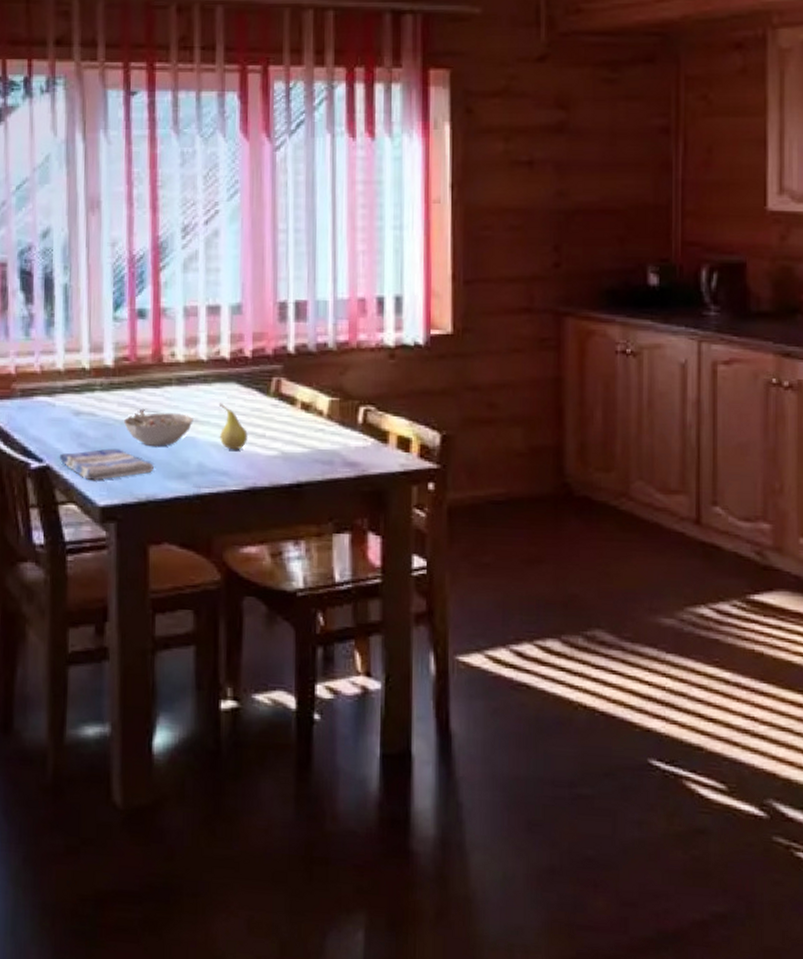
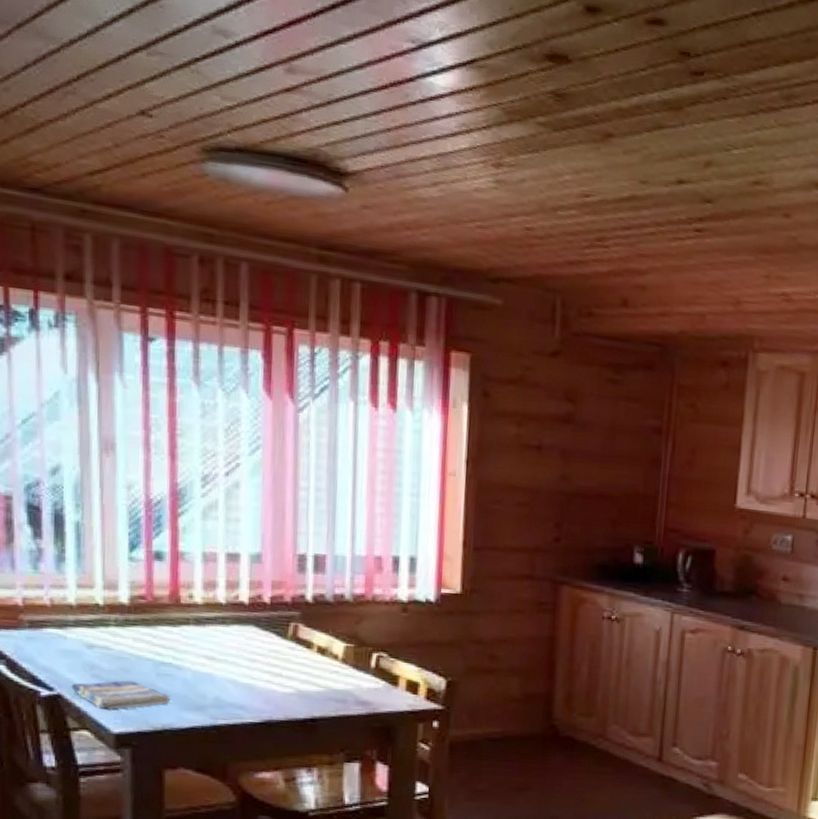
bowl: present [123,411,193,446] -> none [139,647,211,681]
fruit: present [220,403,248,450] -> none [237,643,265,687]

